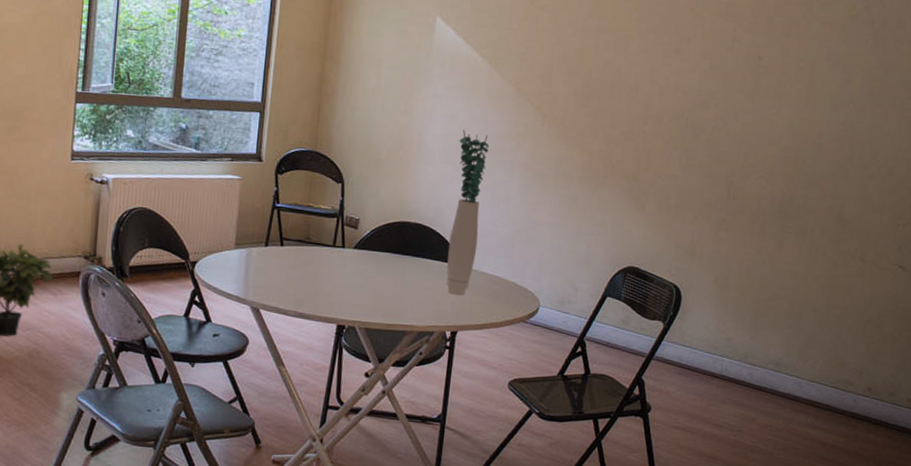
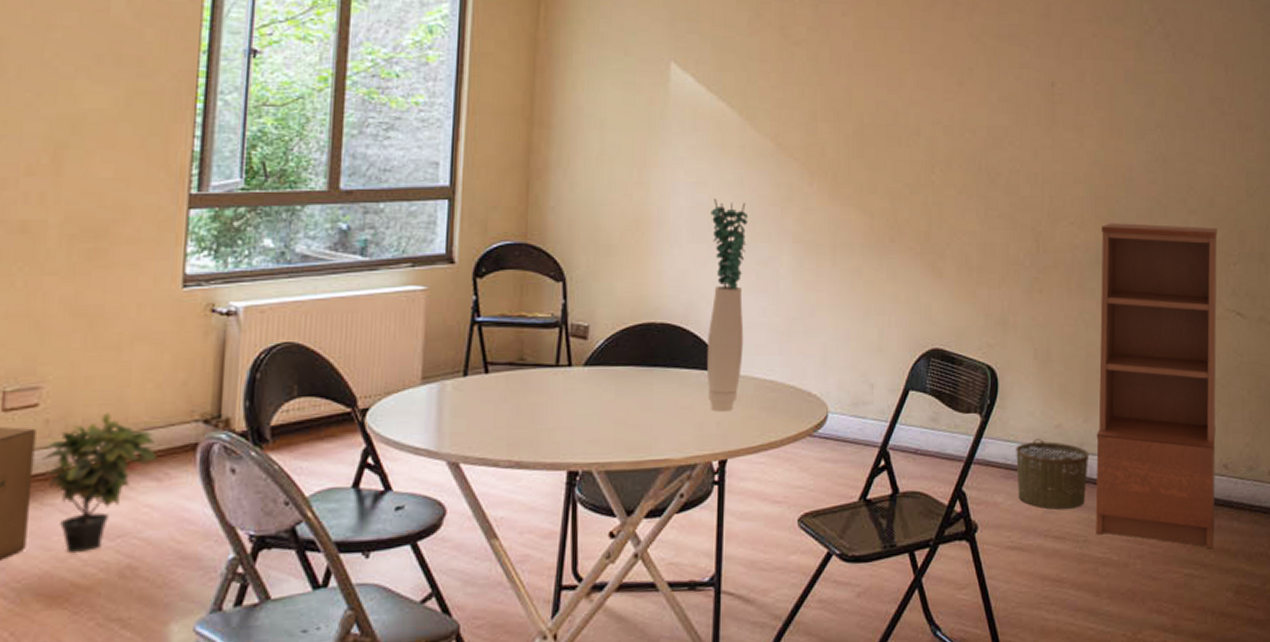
basket: none [687,347,752,405] -> present [1016,439,1090,510]
bookcase: none [749,180,893,453] -> present [1095,223,1218,549]

